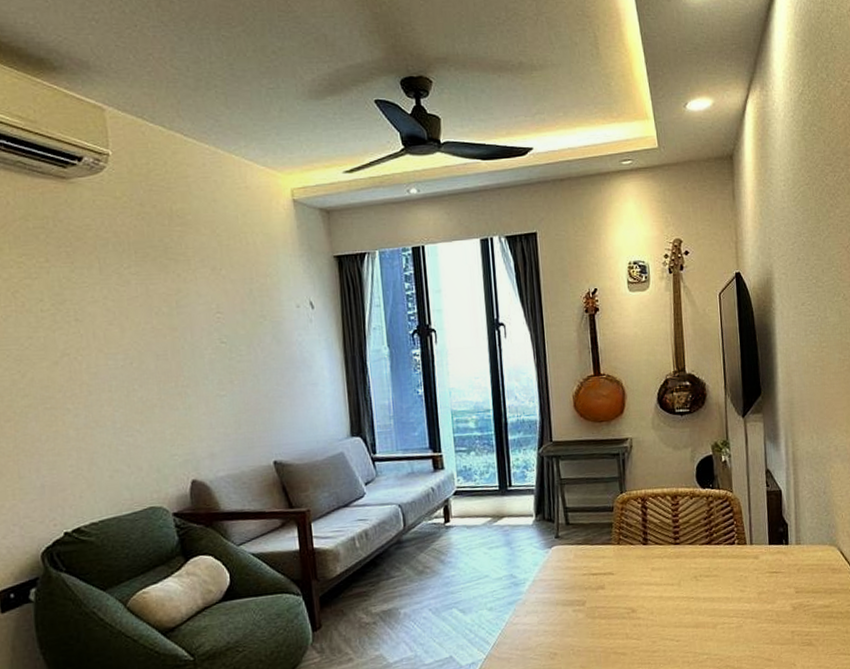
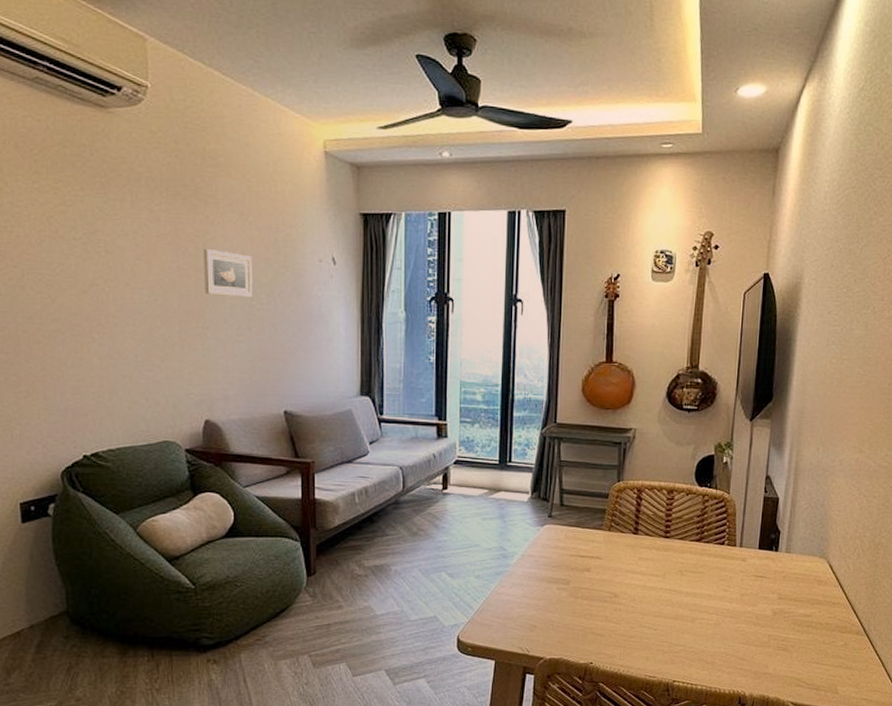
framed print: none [177,306,232,352] -> present [204,248,253,297]

